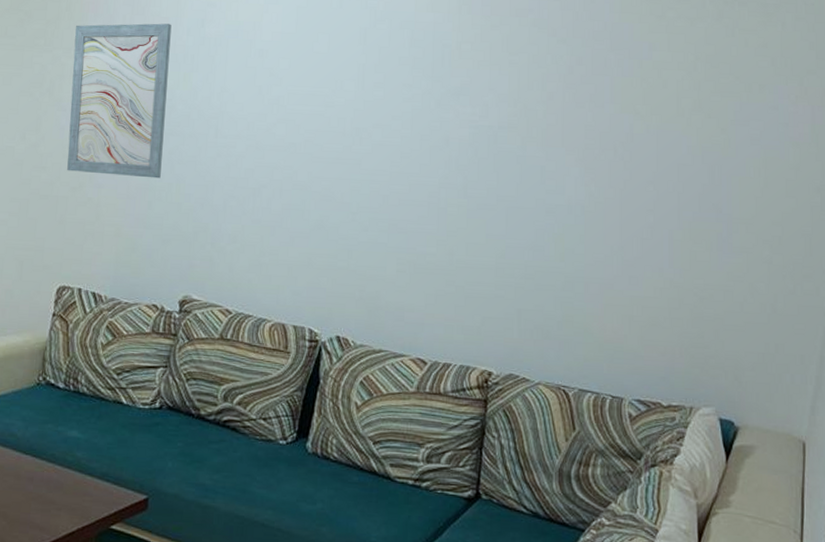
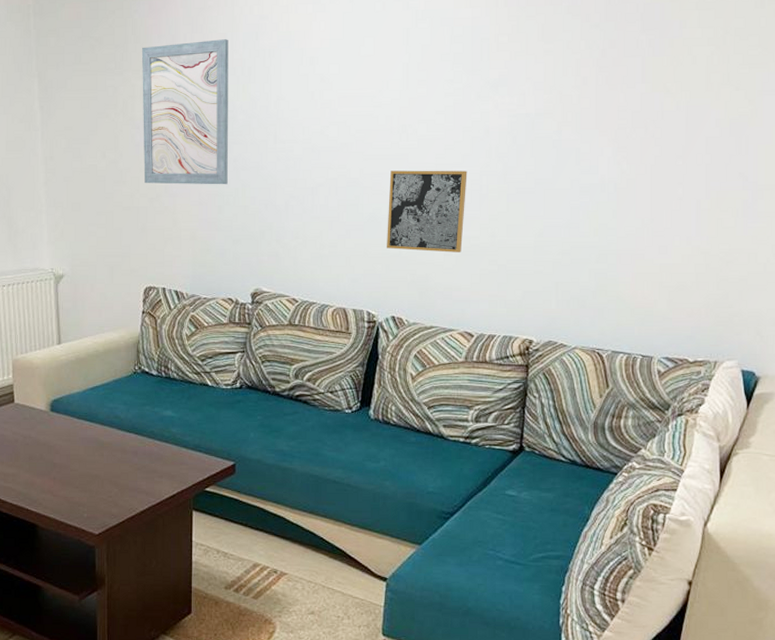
wall art: none [334,176,425,270] -> present [387,170,468,253]

